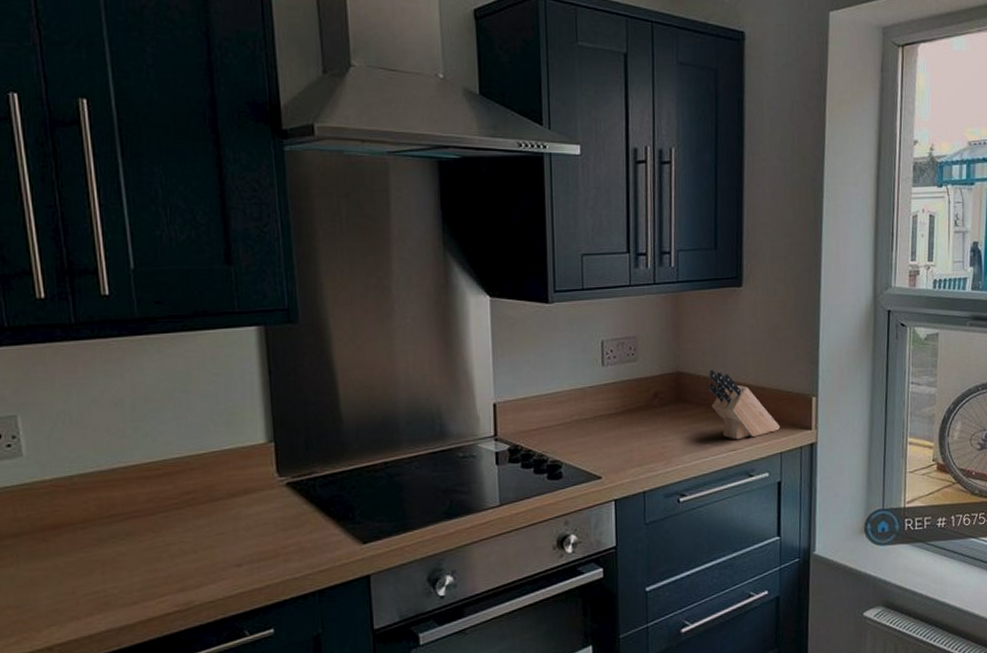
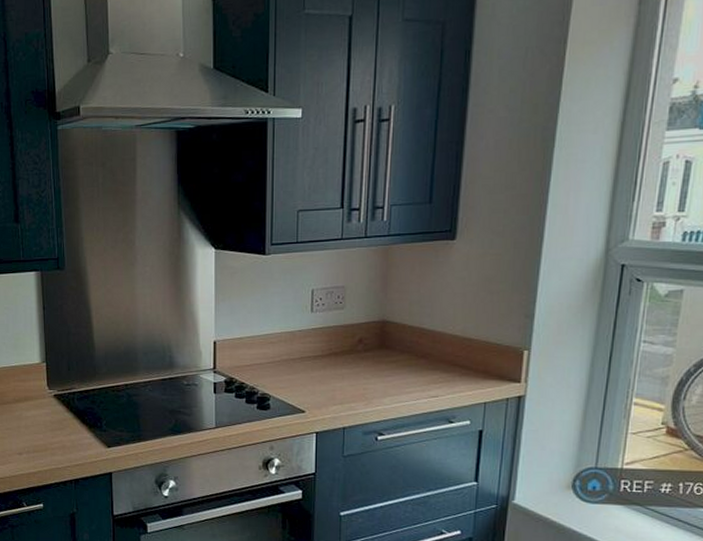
knife block: present [708,369,781,440] -> none [413,319,487,388]

